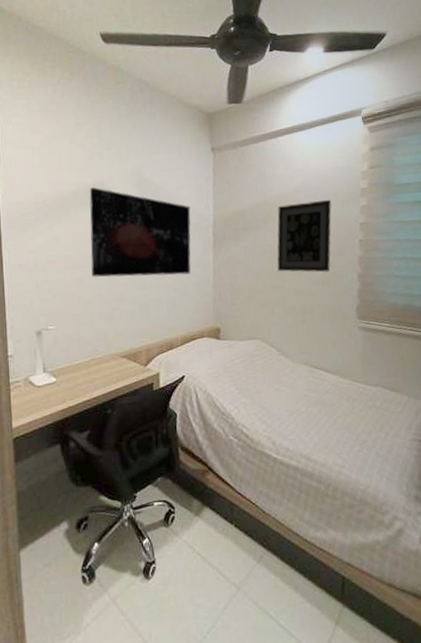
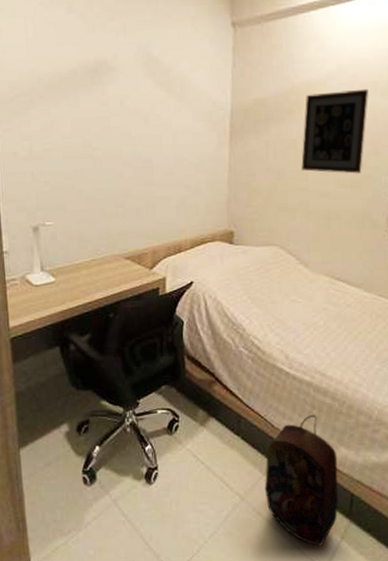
wall art: present [89,187,191,277] -> none [90,65,205,171]
backpack: none [259,498,331,634] -> present [264,414,339,546]

